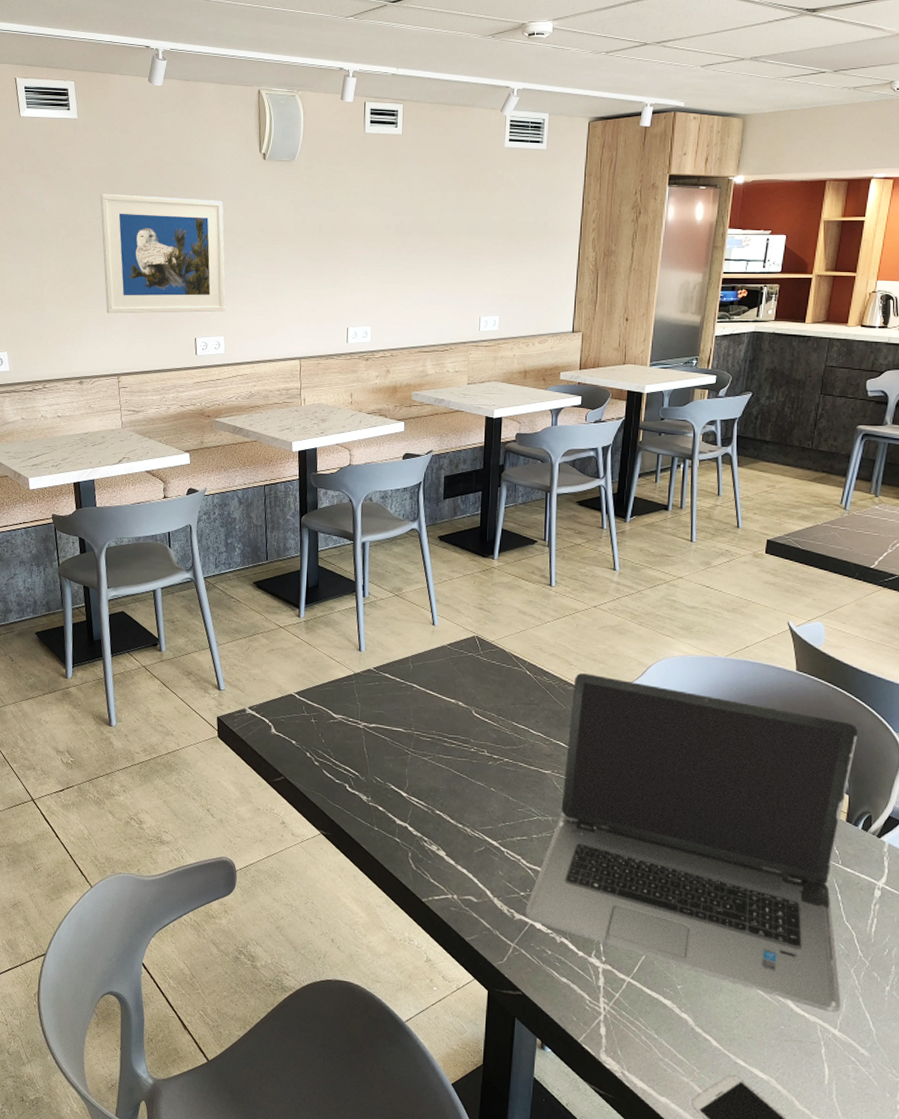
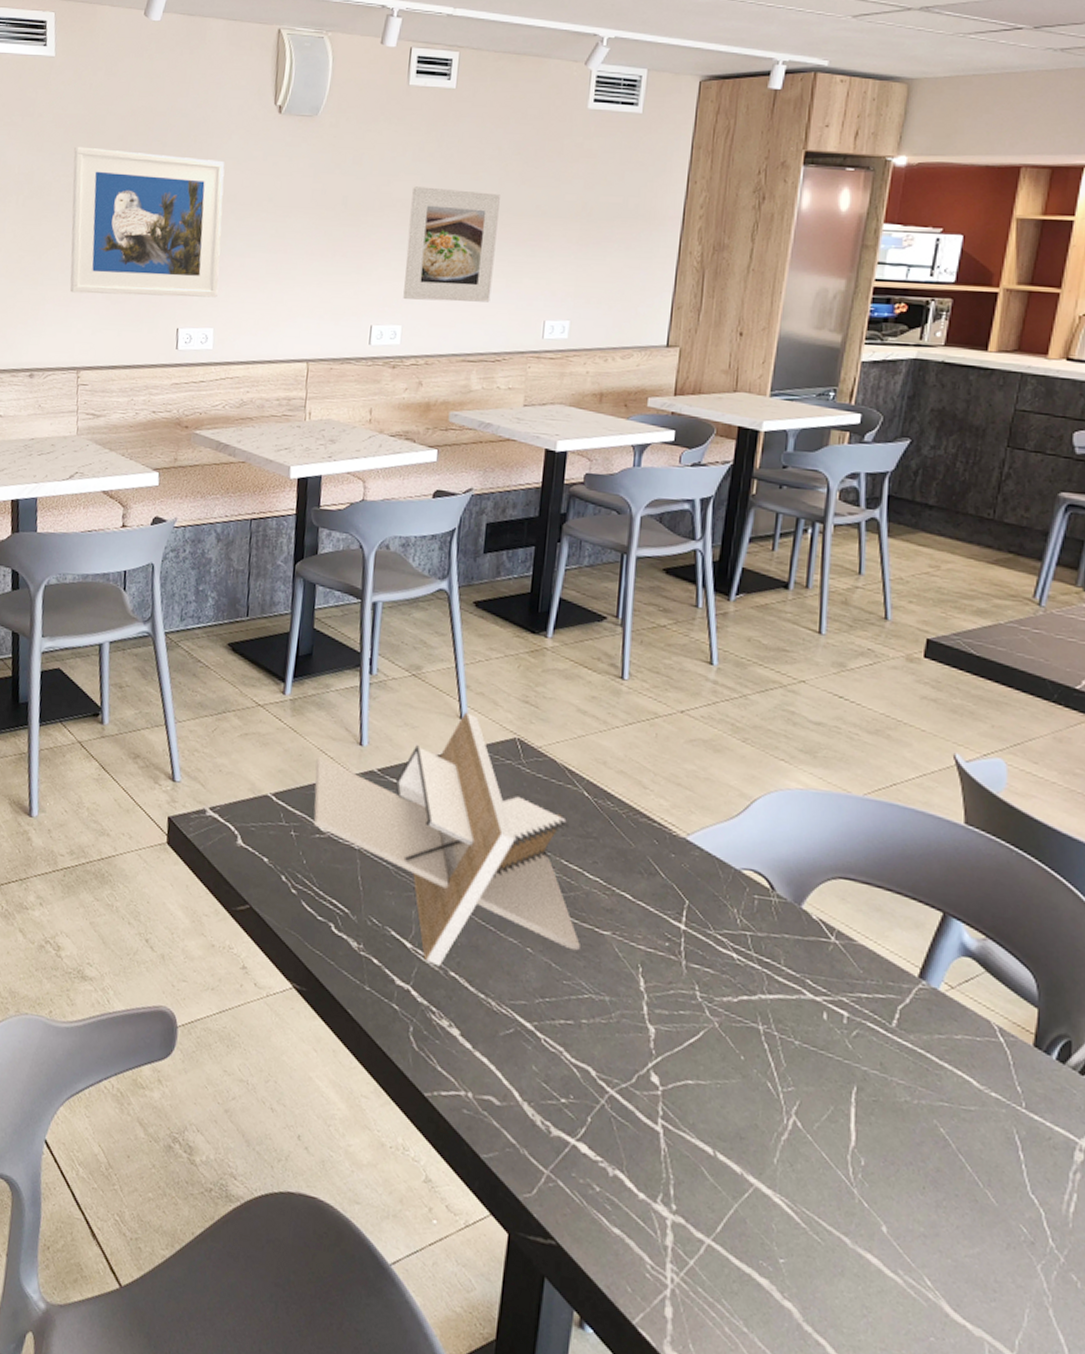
architectural model: none [327,620,529,808] -> present [313,712,580,967]
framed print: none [371,215,441,306] -> present [403,186,500,302]
laptop computer: present [525,673,858,1013] -> none [565,800,1053,1328]

